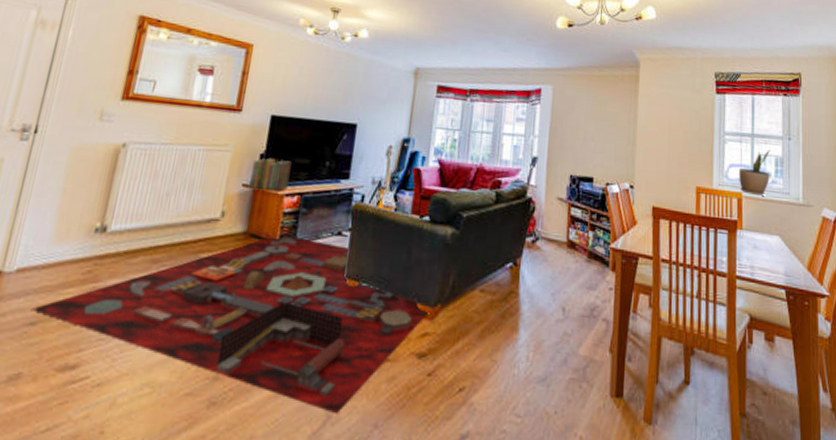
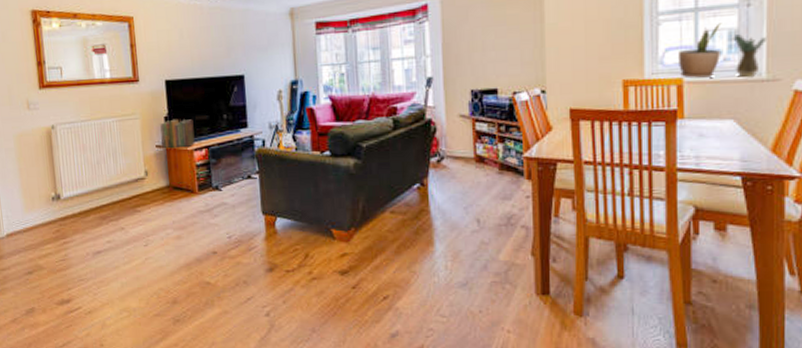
area rug: present [32,234,430,415] -> none [27,184,345,323]
vase: none [778,162,802,201] -> present [732,34,766,78]

